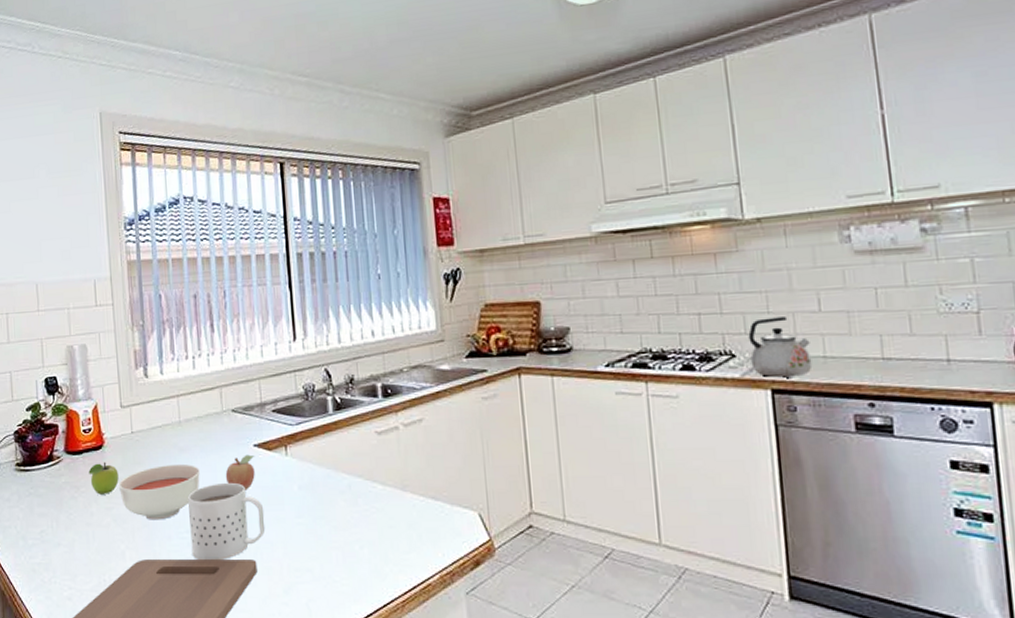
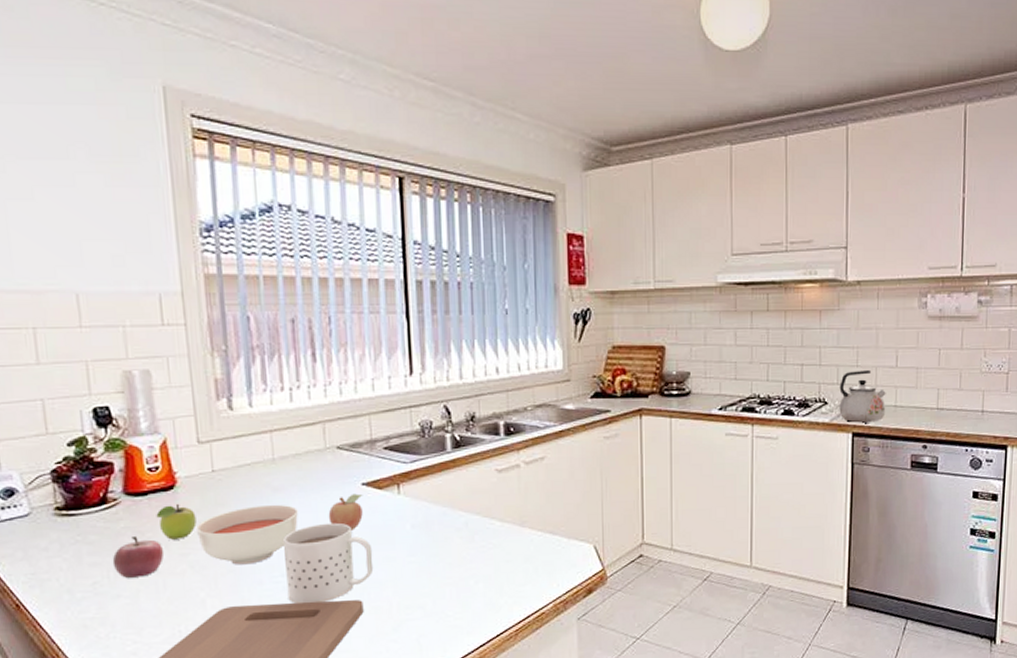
fruit: none [55,490,94,528] -> present [112,535,165,578]

